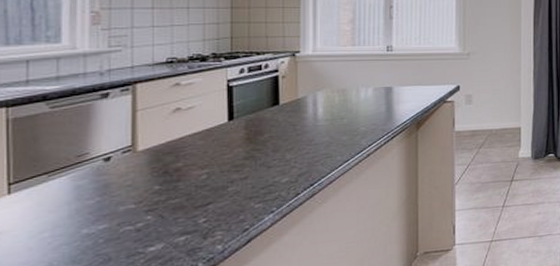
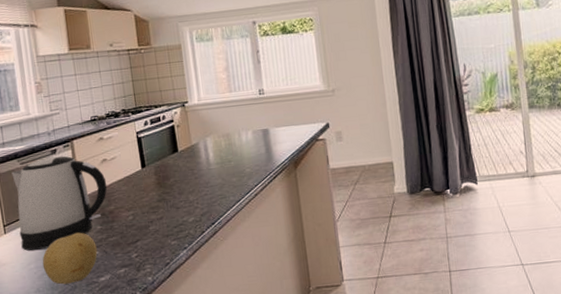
kettle: none [33,101,177,216] -> present [11,156,108,251]
fruit: none [63,193,150,257] -> present [42,232,98,285]

